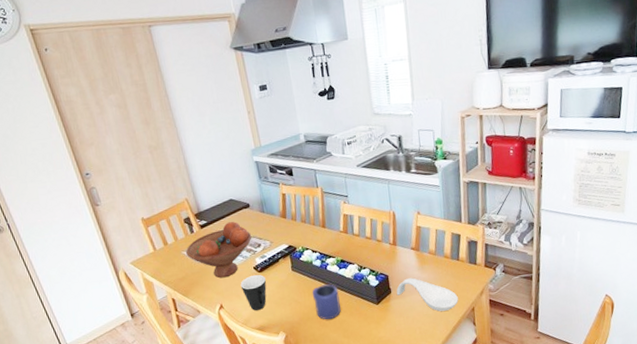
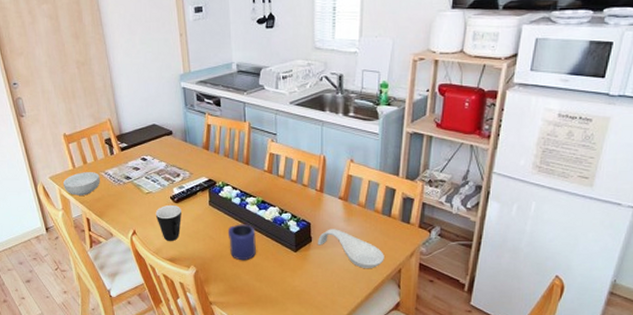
cereal bowl: none [144,252,183,278] -> present [62,172,100,196]
fruit bowl: present [186,222,252,278] -> none [104,148,172,204]

